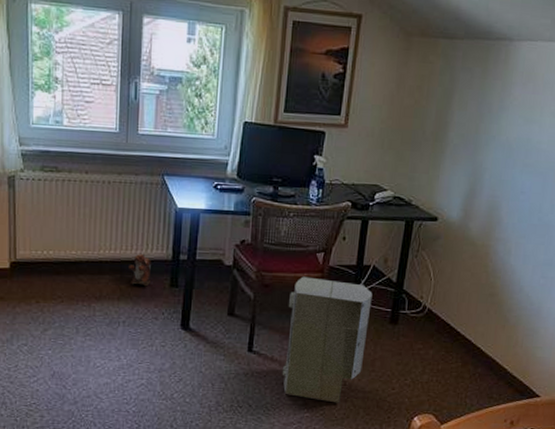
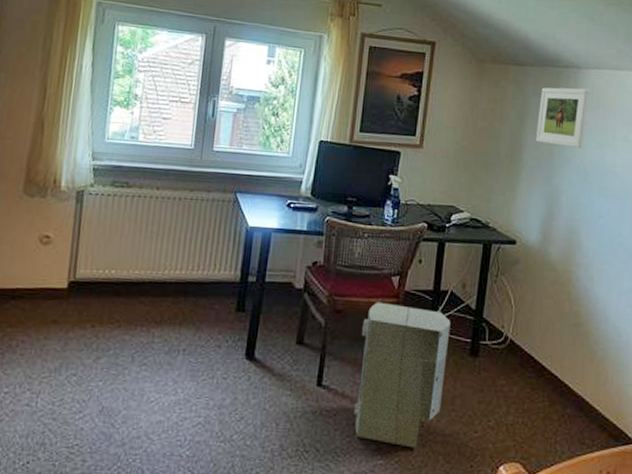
plush toy: present [129,253,151,287] -> none [193,274,218,311]
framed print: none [461,61,521,126] -> present [535,87,590,149]

